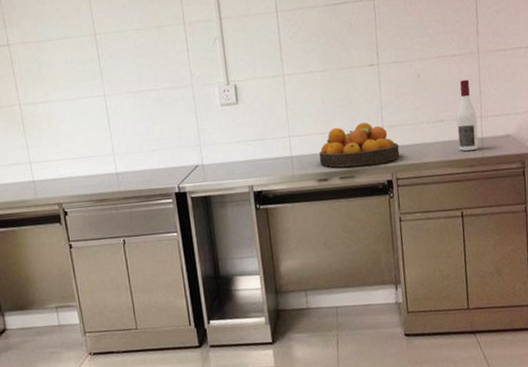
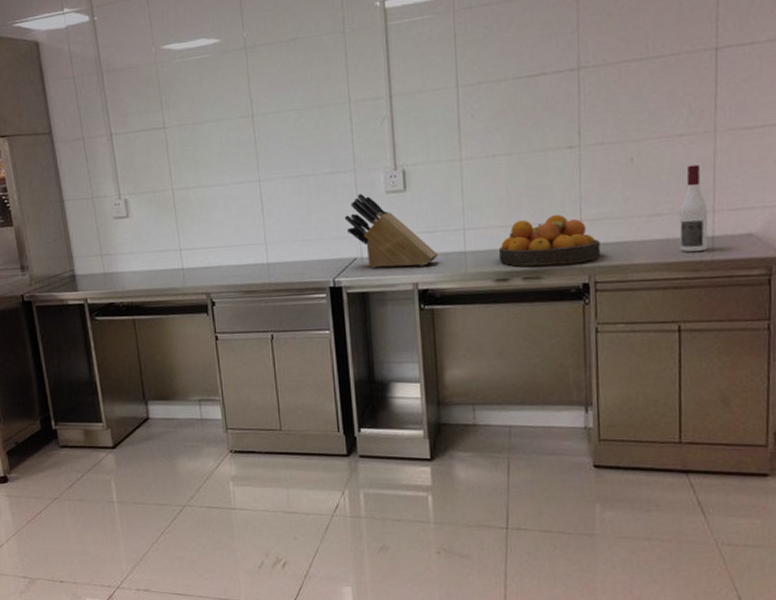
knife block: none [185,107,269,174] -> present [344,194,438,268]

